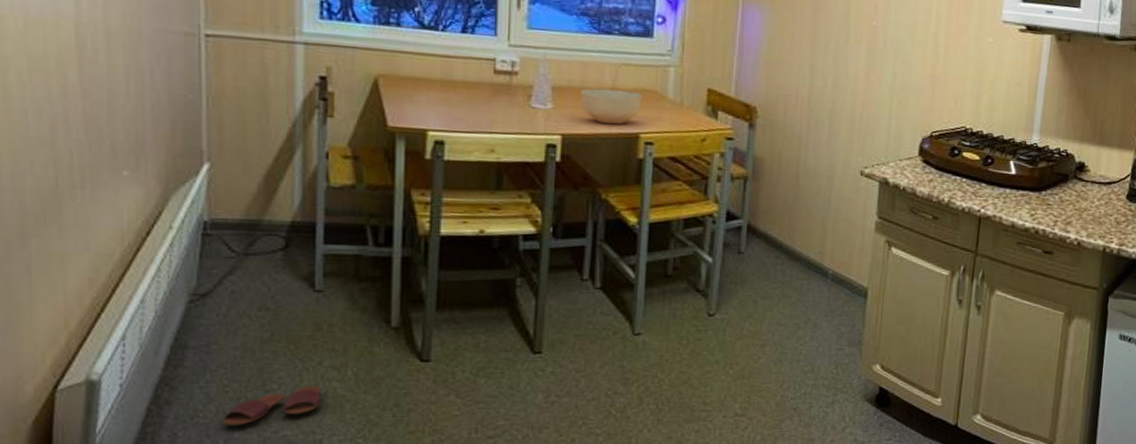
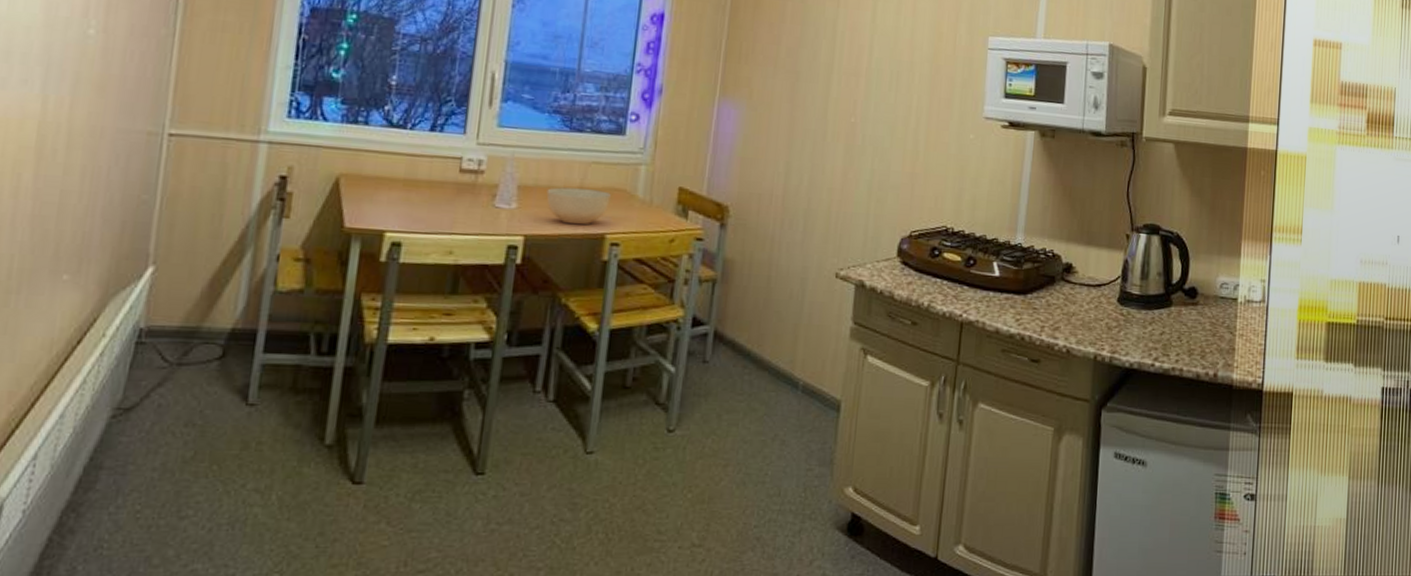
slippers: present [223,385,322,425] -> none [128,511,241,558]

